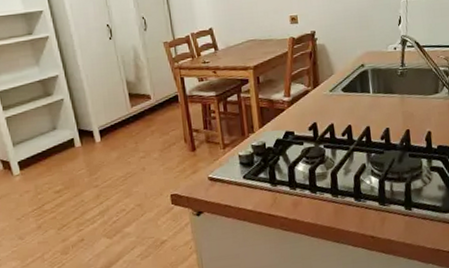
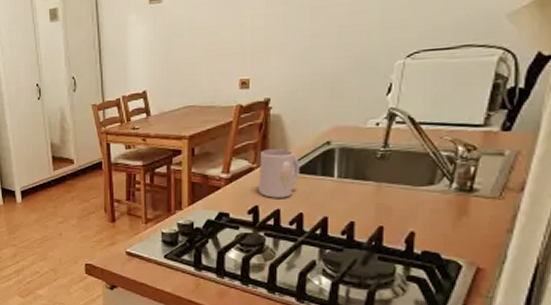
mug: none [312,72,345,115] -> present [258,149,300,198]

